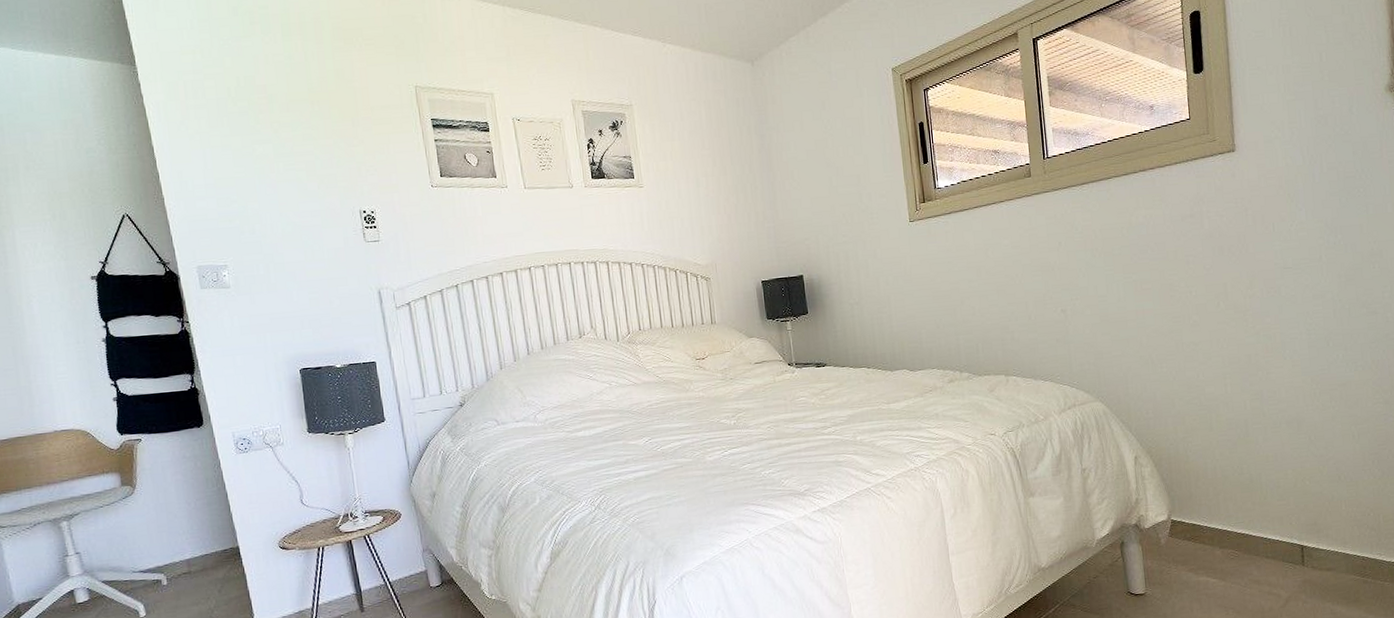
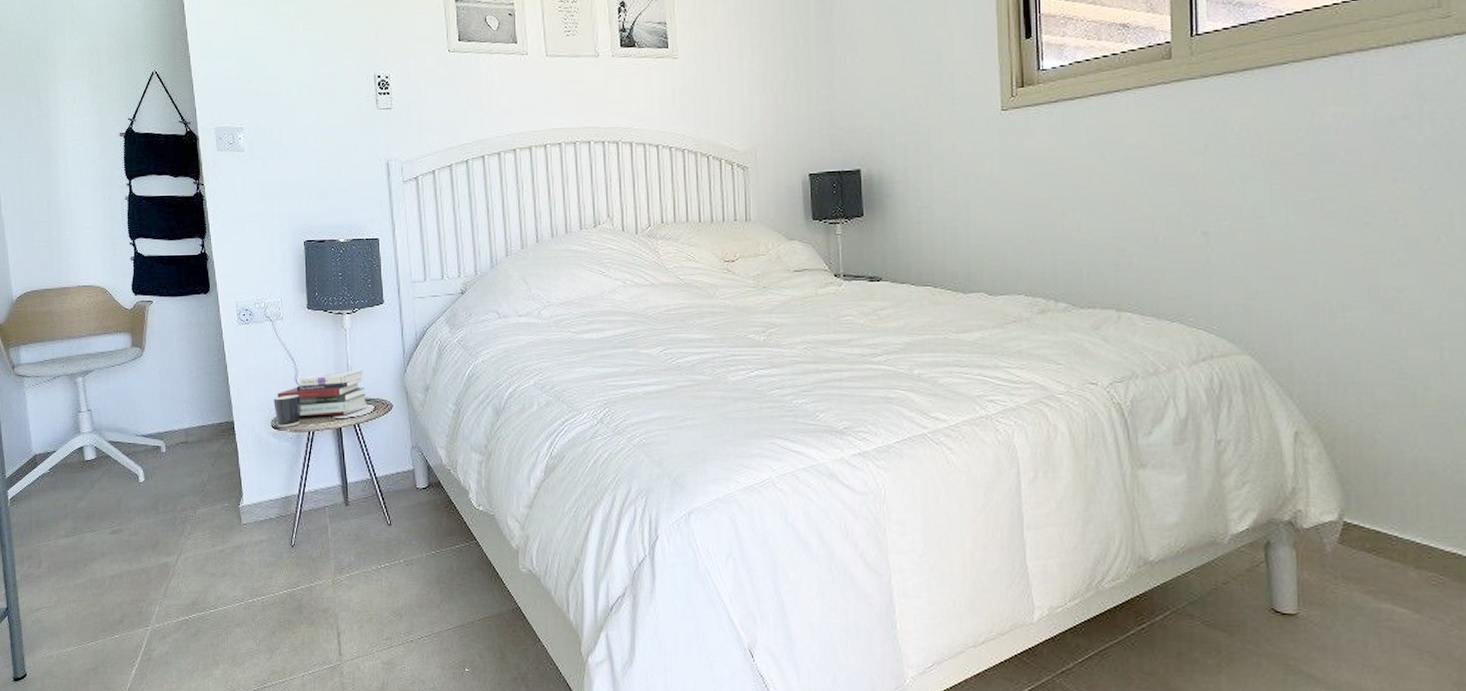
mug: none [279,514,310,548] -> present [273,394,302,428]
books: none [282,485,376,536] -> present [277,371,367,418]

